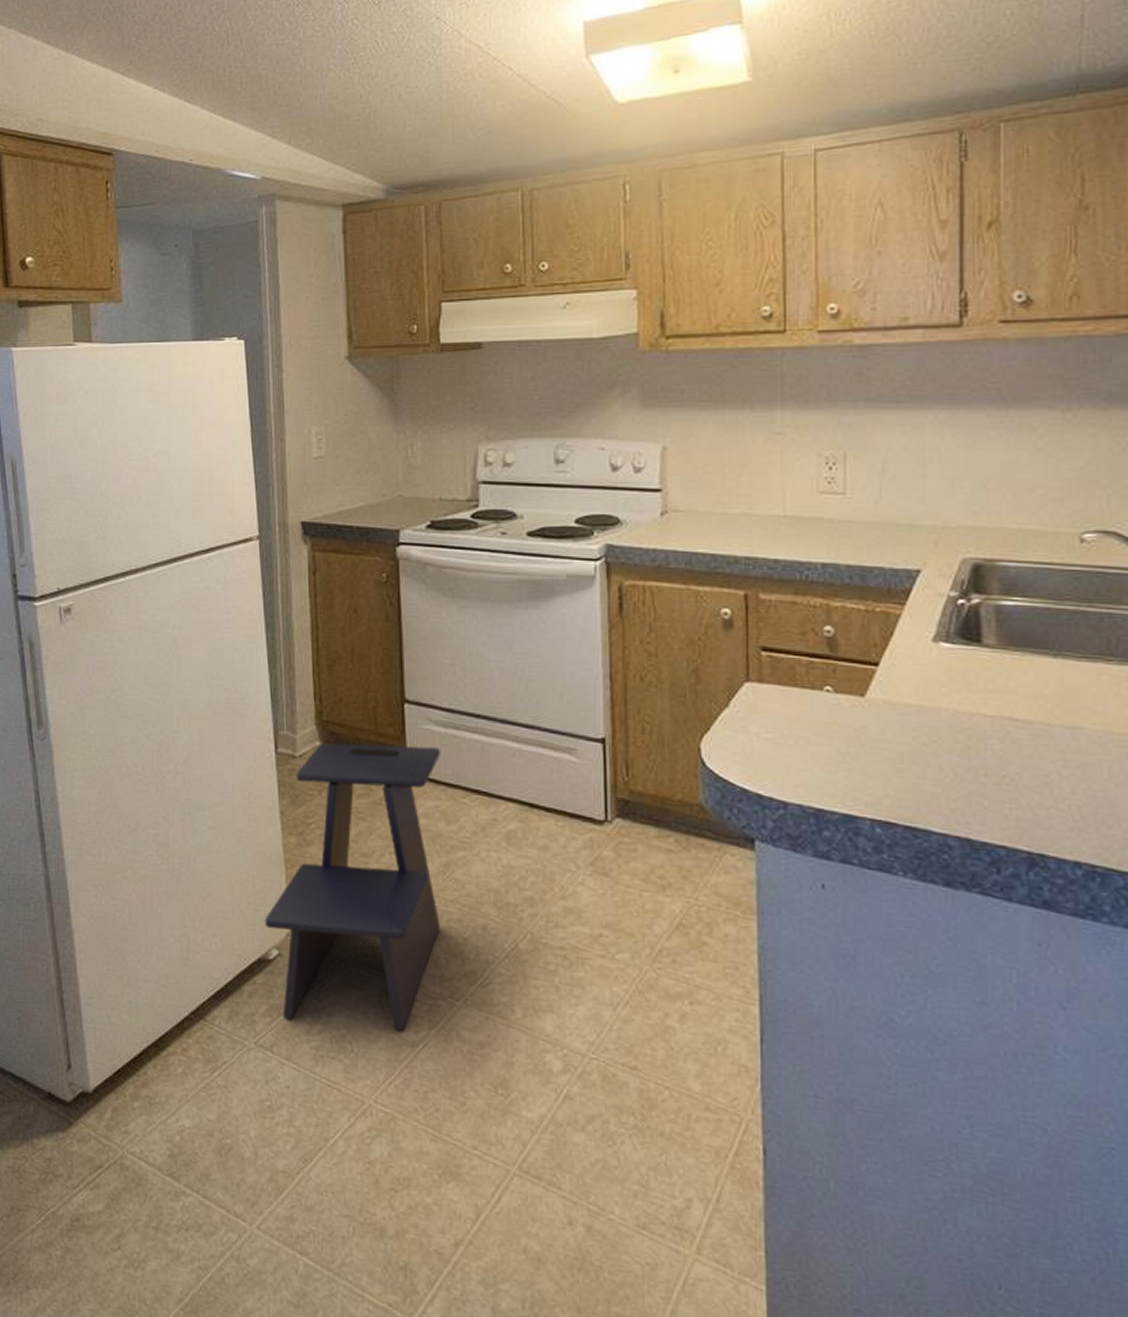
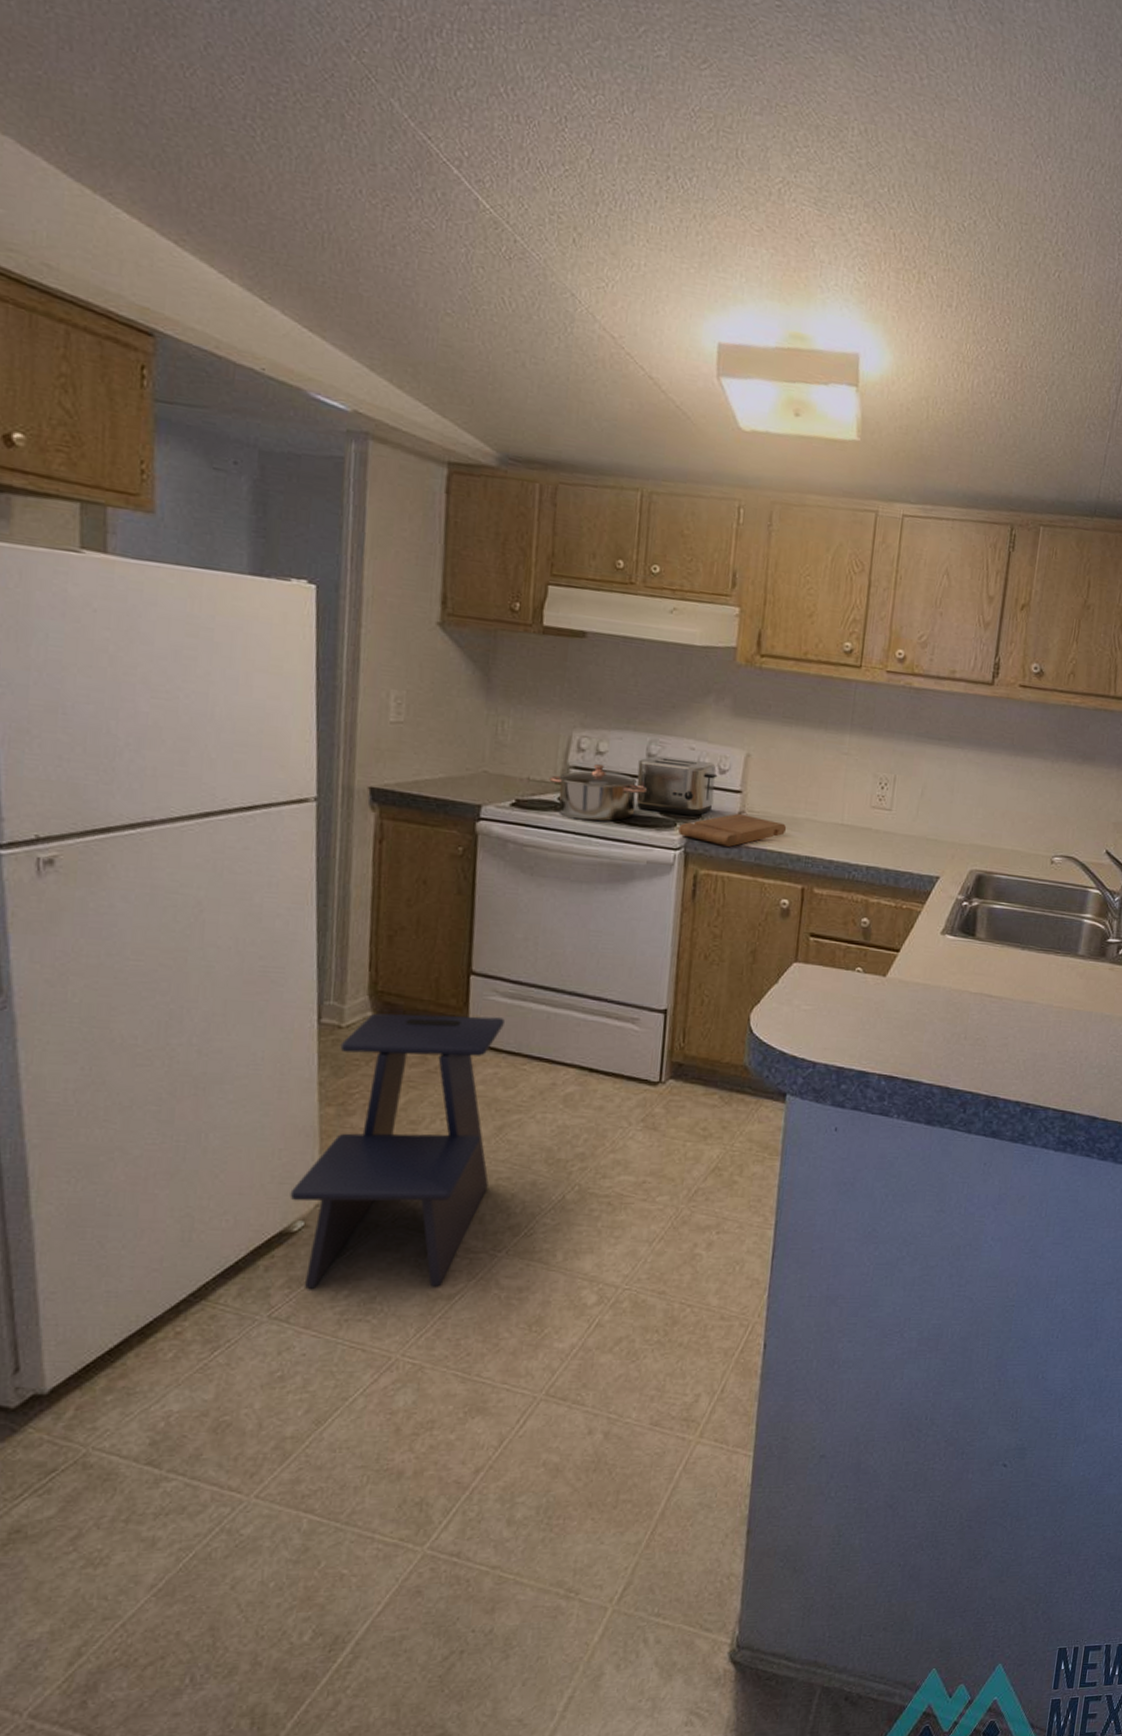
cooking pot: none [460,475,560,537] -> present [549,763,648,822]
toaster: none [547,460,633,523] -> present [636,755,718,817]
cutting board: none [597,514,718,554] -> present [678,813,787,848]

